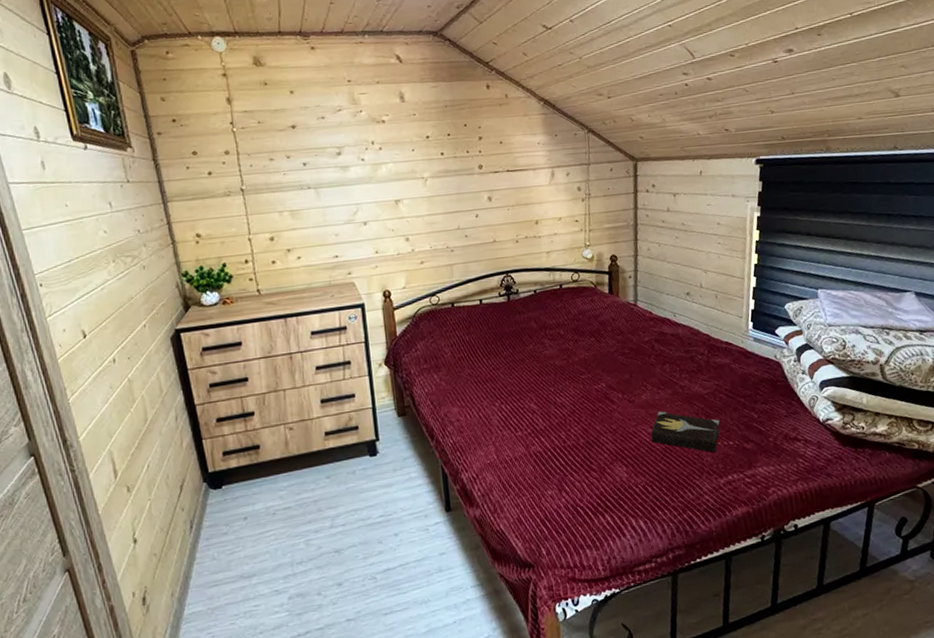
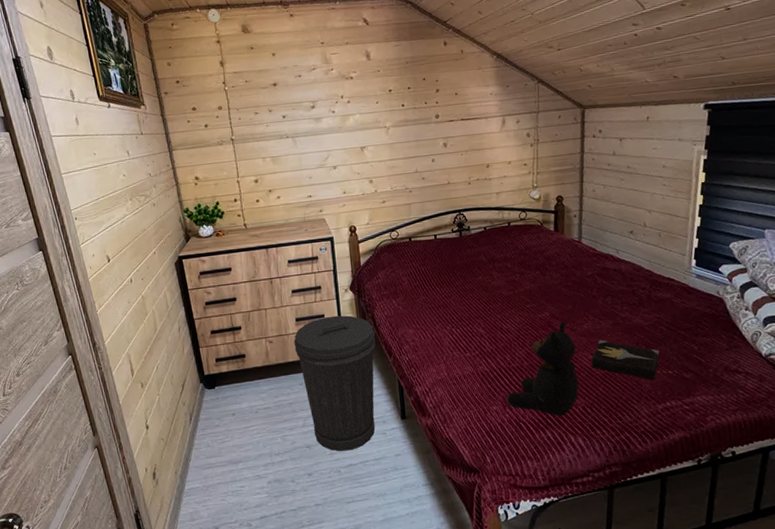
trash can: none [319,394,416,554] -> present [294,315,376,451]
teddy bear: none [561,392,639,498] -> present [506,321,579,417]

